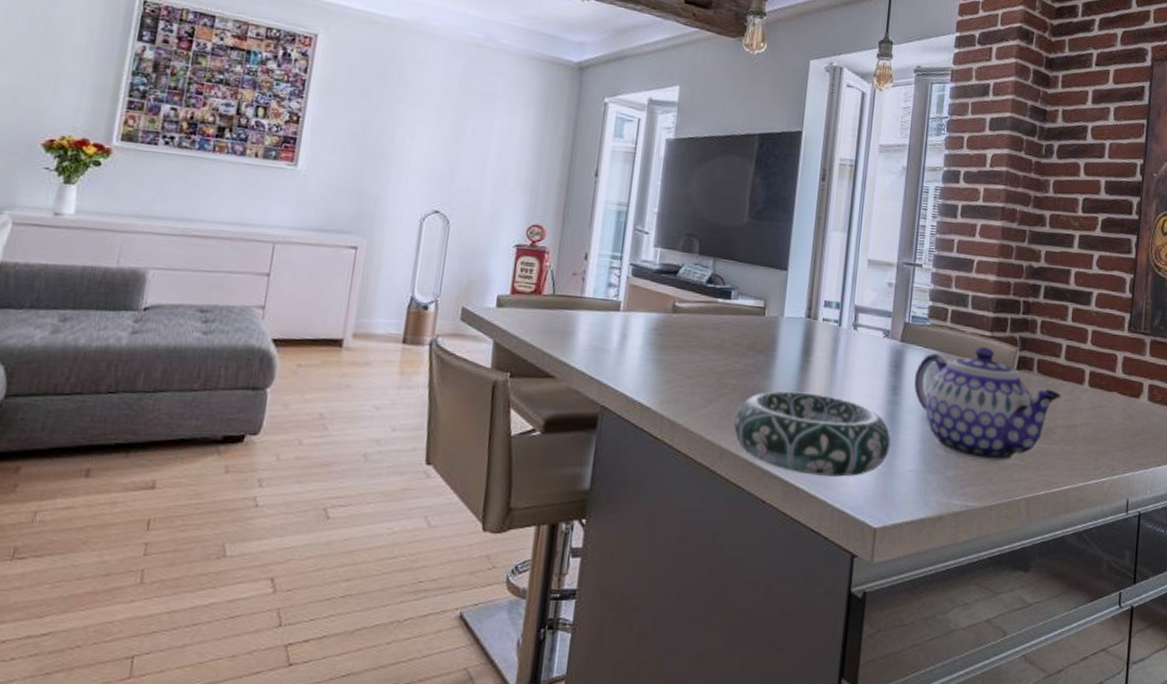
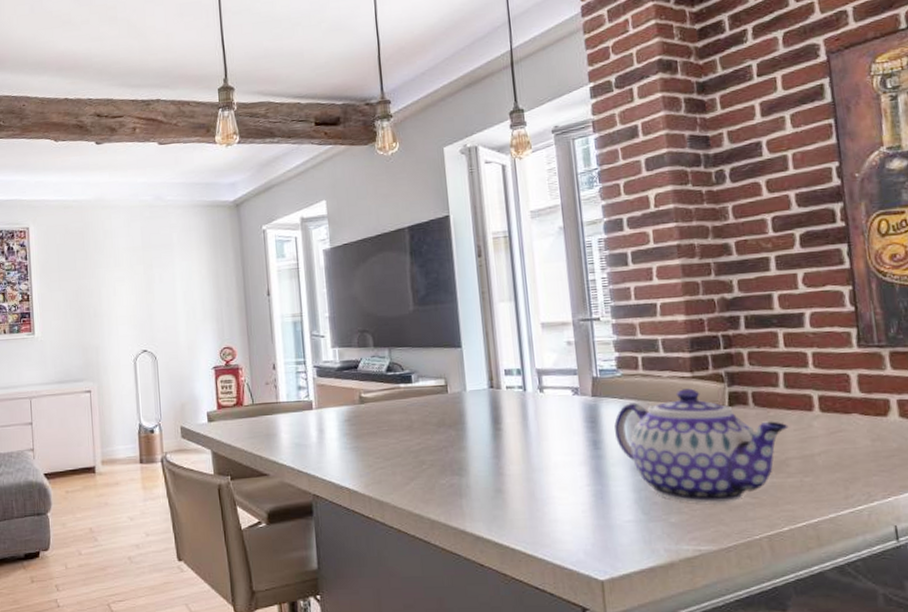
decorative bowl: present [734,391,891,477] -> none [438,458,602,536]

